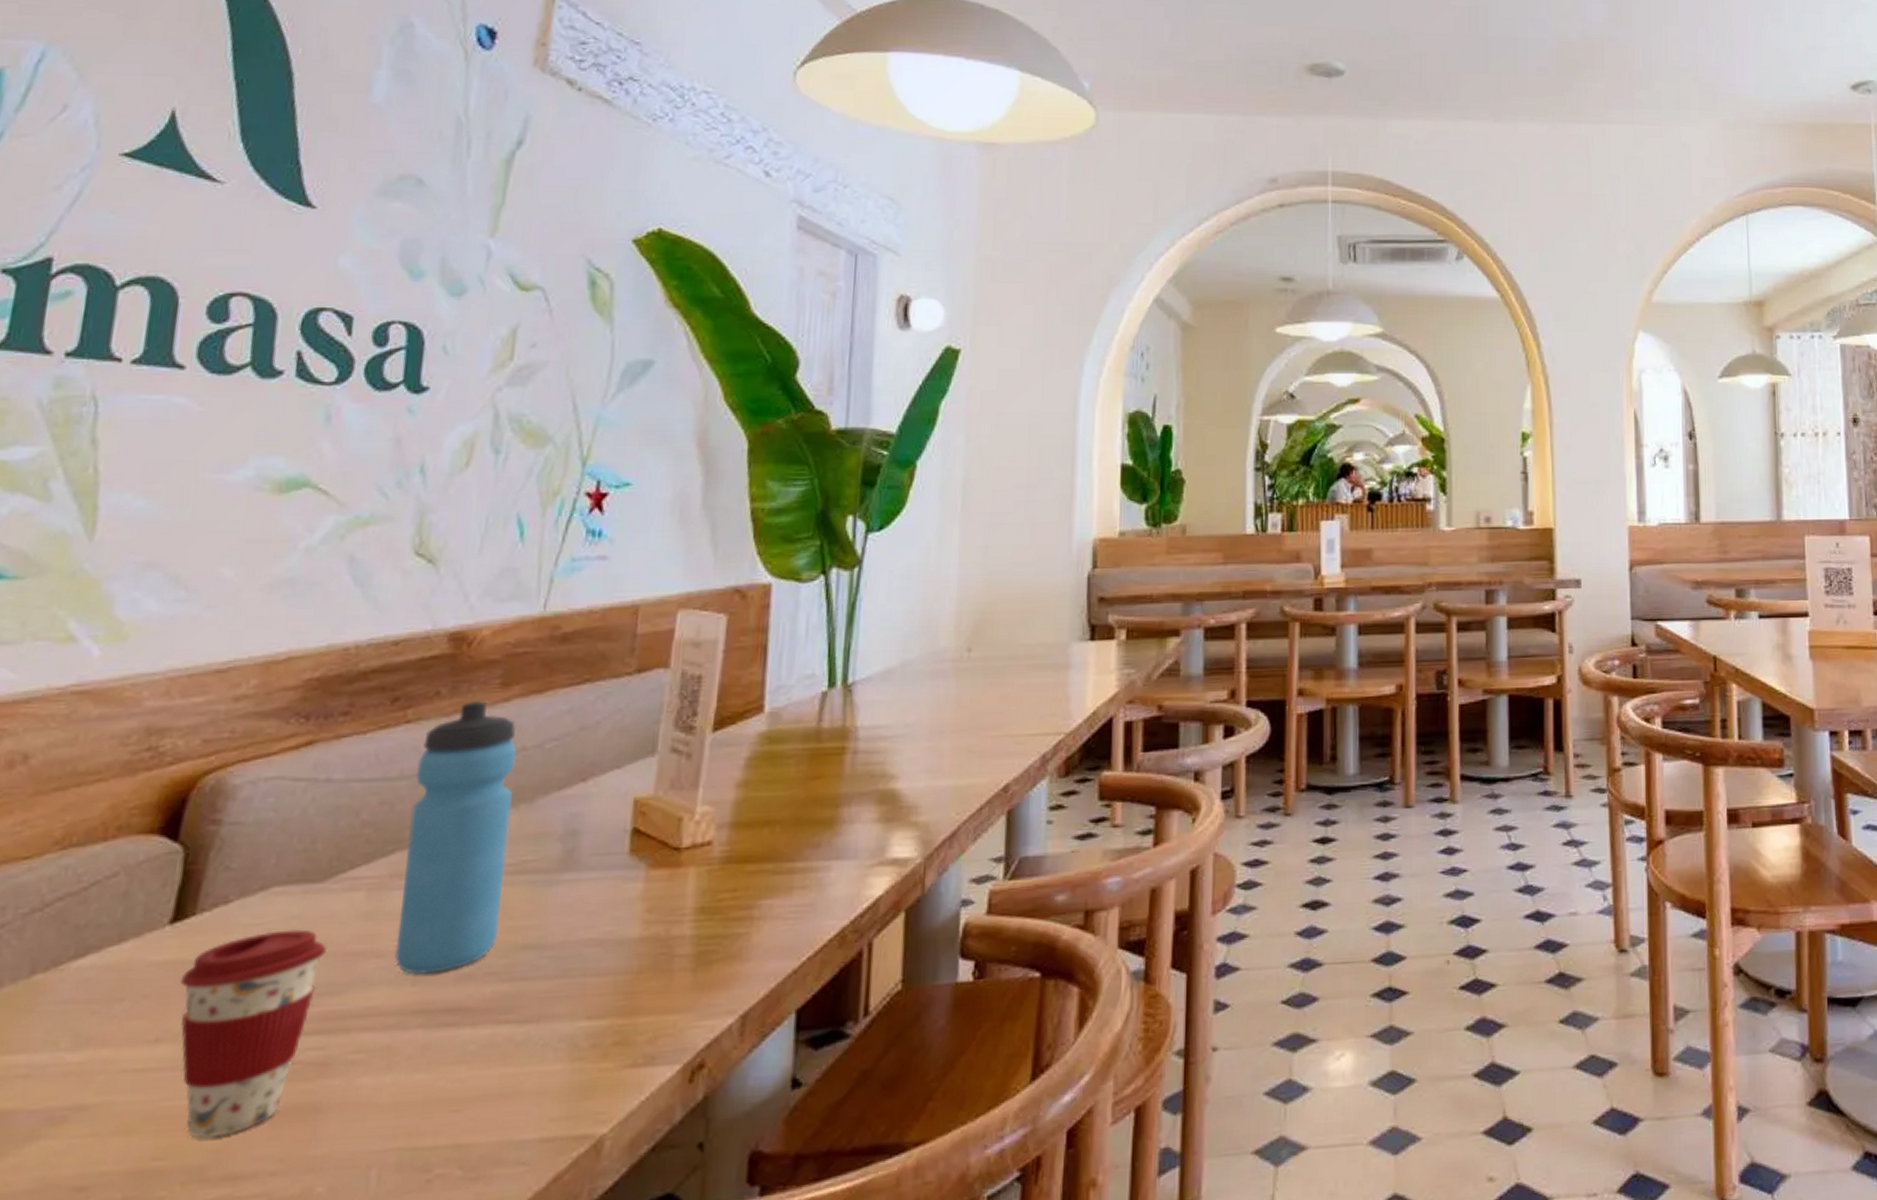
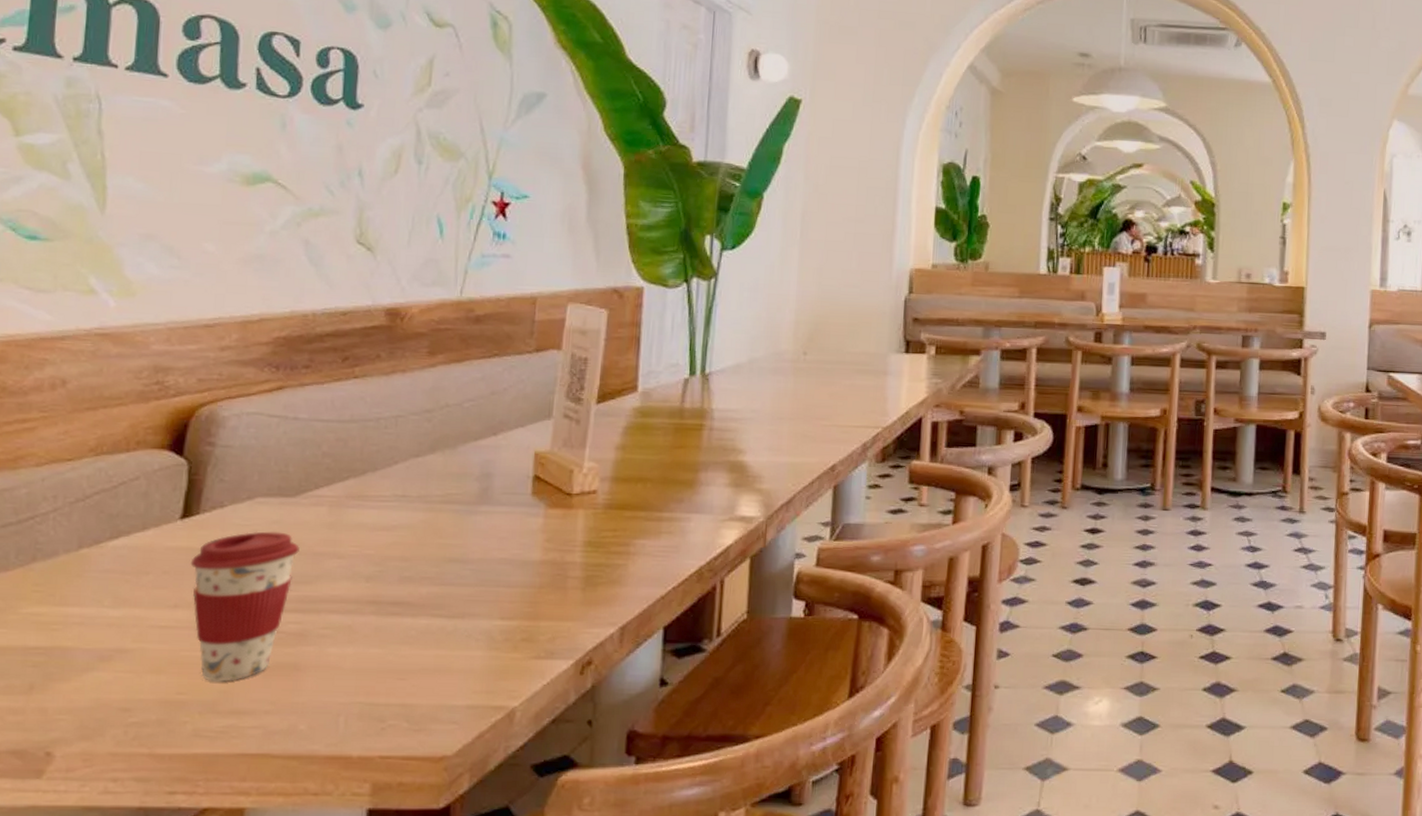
water bottle: present [395,700,518,975] -> none [352,364,442,574]

